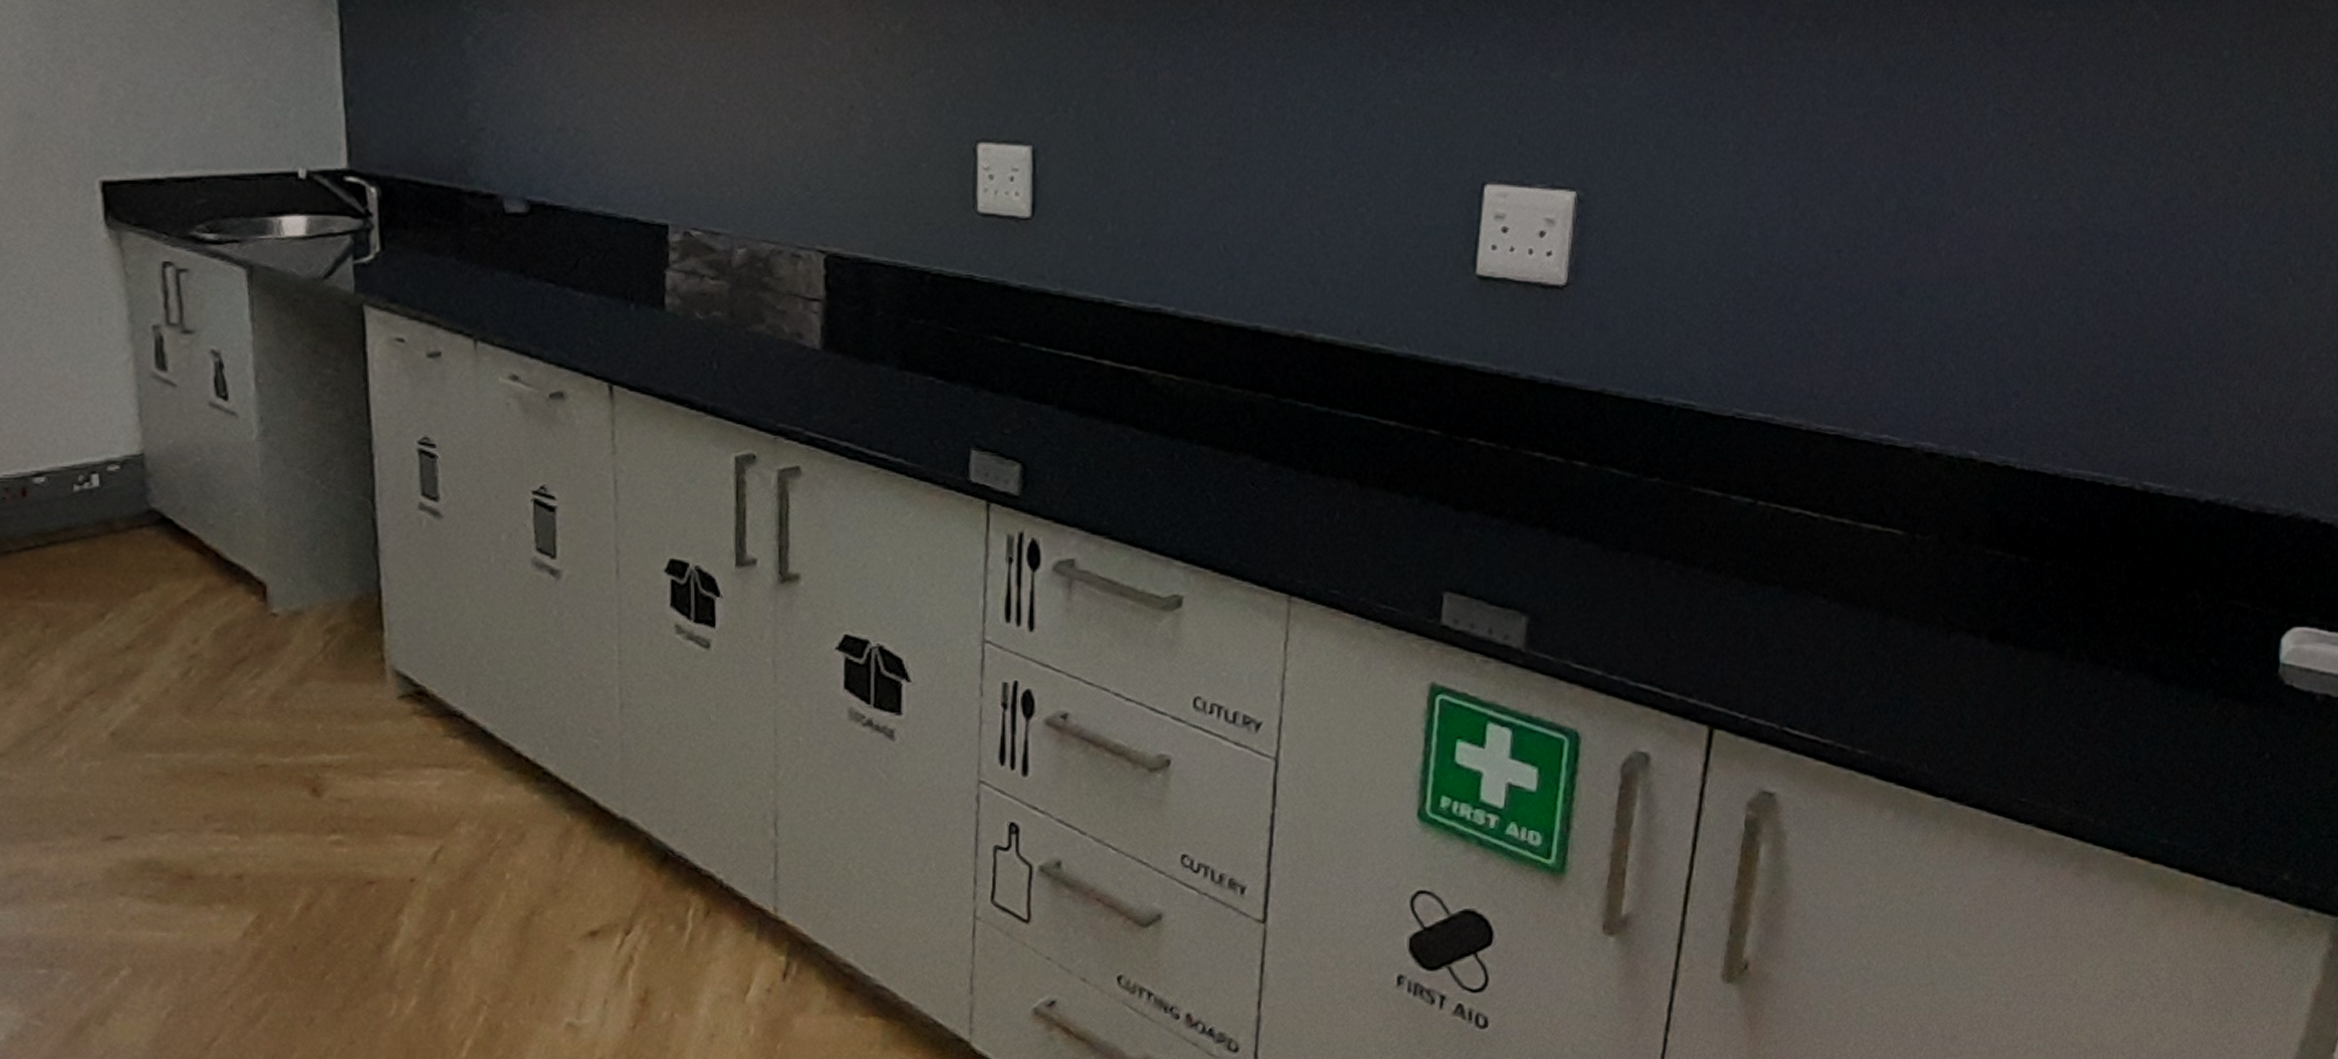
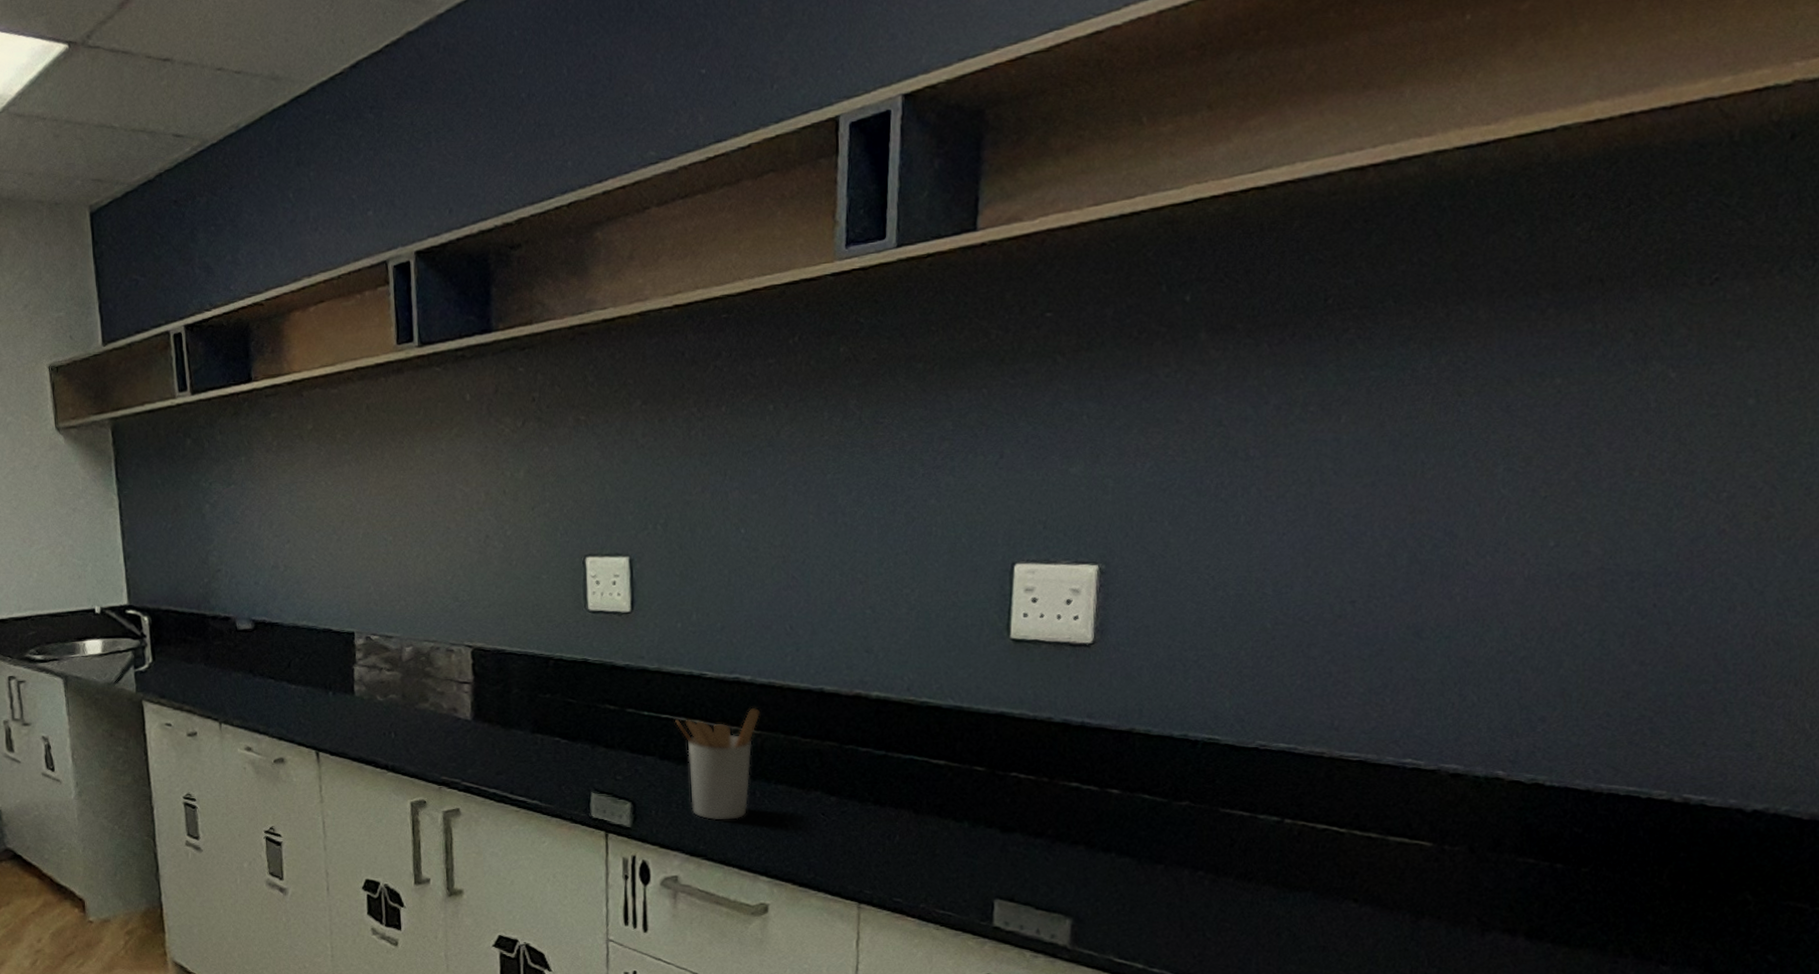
utensil holder: none [1080,347,1183,489] -> present [675,707,760,821]

